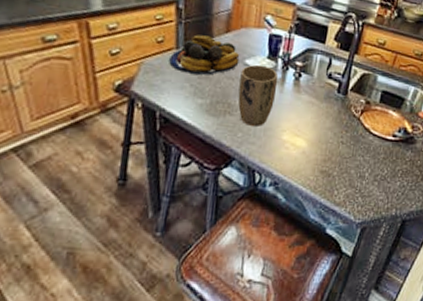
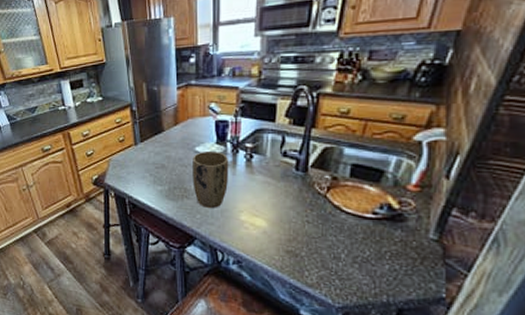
fruit bowl: present [169,35,240,76] -> none [131,130,190,166]

